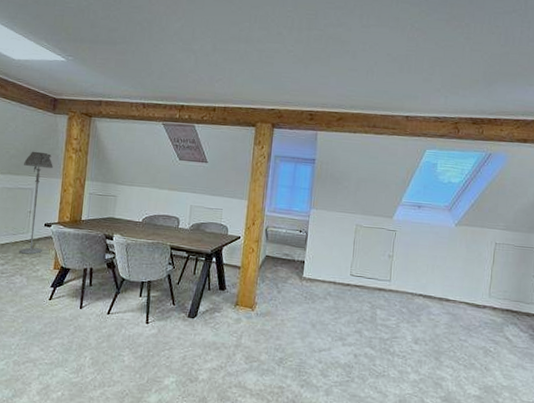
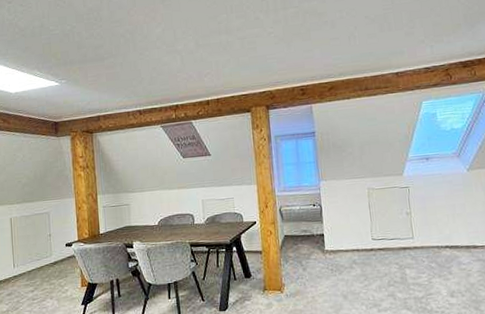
floor lamp: present [19,151,53,254] -> none [37,175,67,277]

